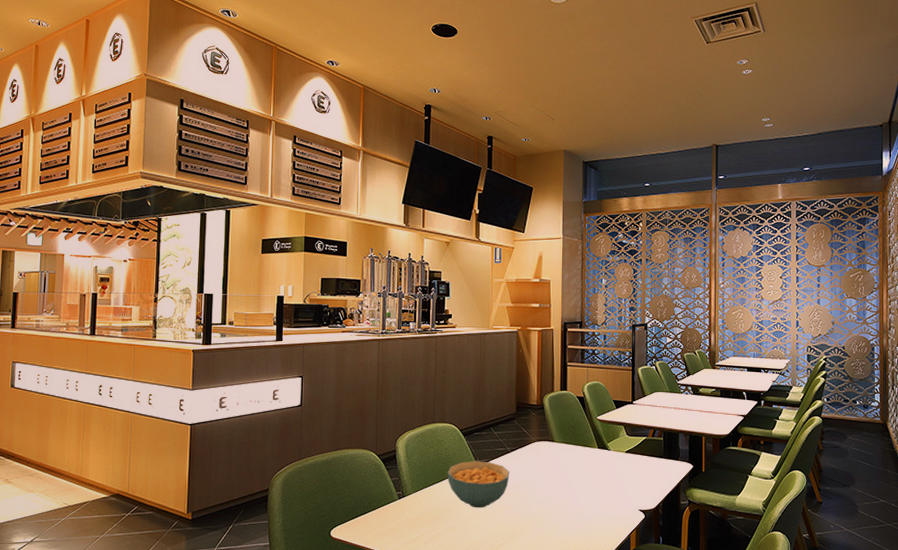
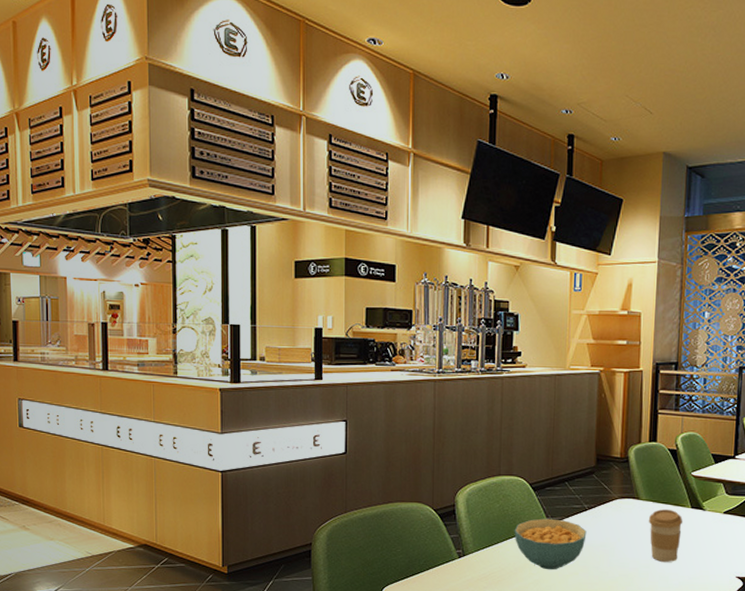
coffee cup: none [562,450,592,498] -> present [648,509,683,562]

